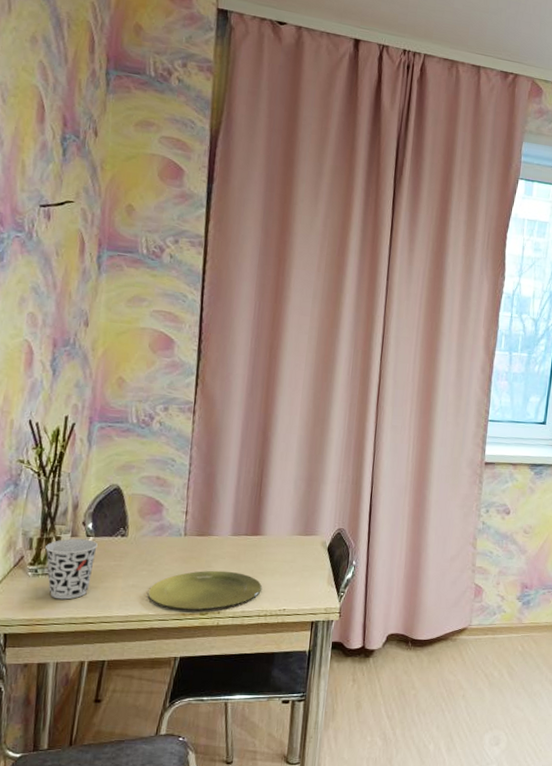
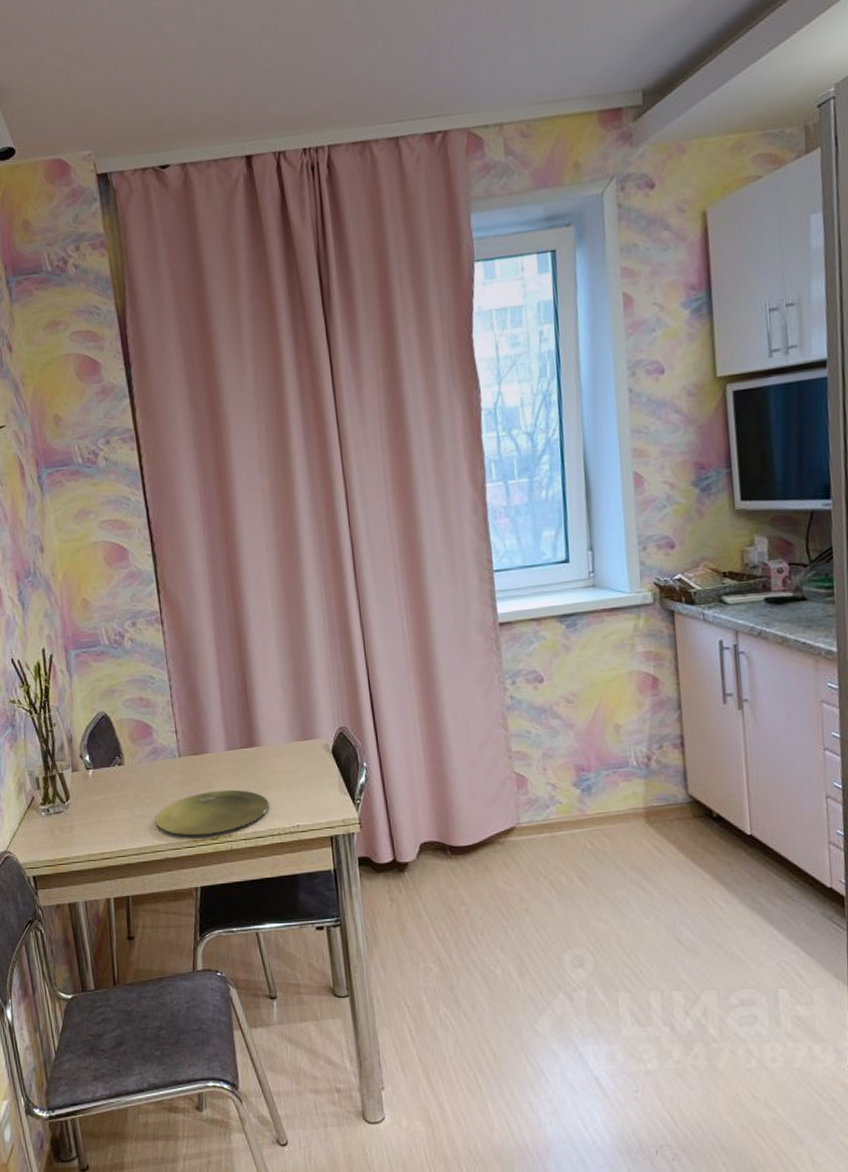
cup: present [45,538,98,600] -> none [51,772,99,837]

